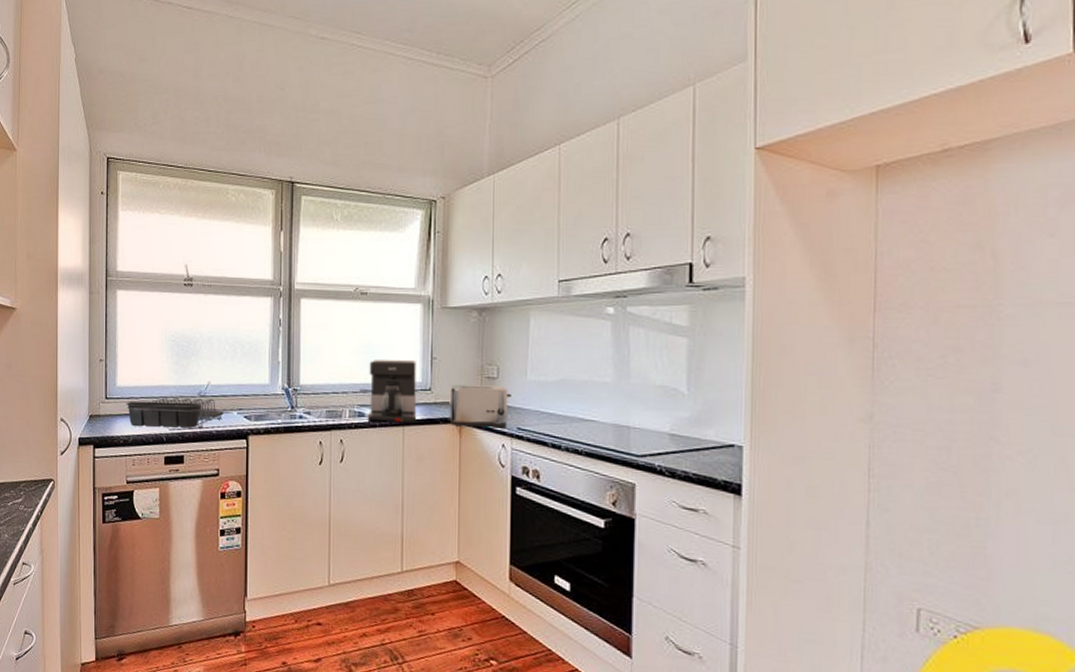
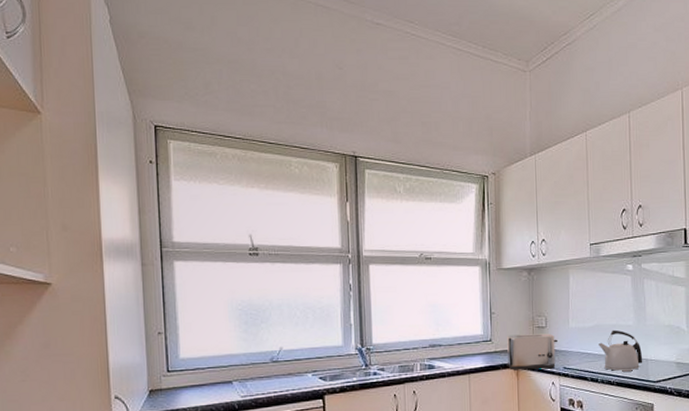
dish rack: present [126,398,225,429] -> none [191,363,299,398]
coffee maker: present [367,359,417,425] -> none [436,315,481,374]
kettle: none [564,386,623,440] -> present [599,329,643,372]

